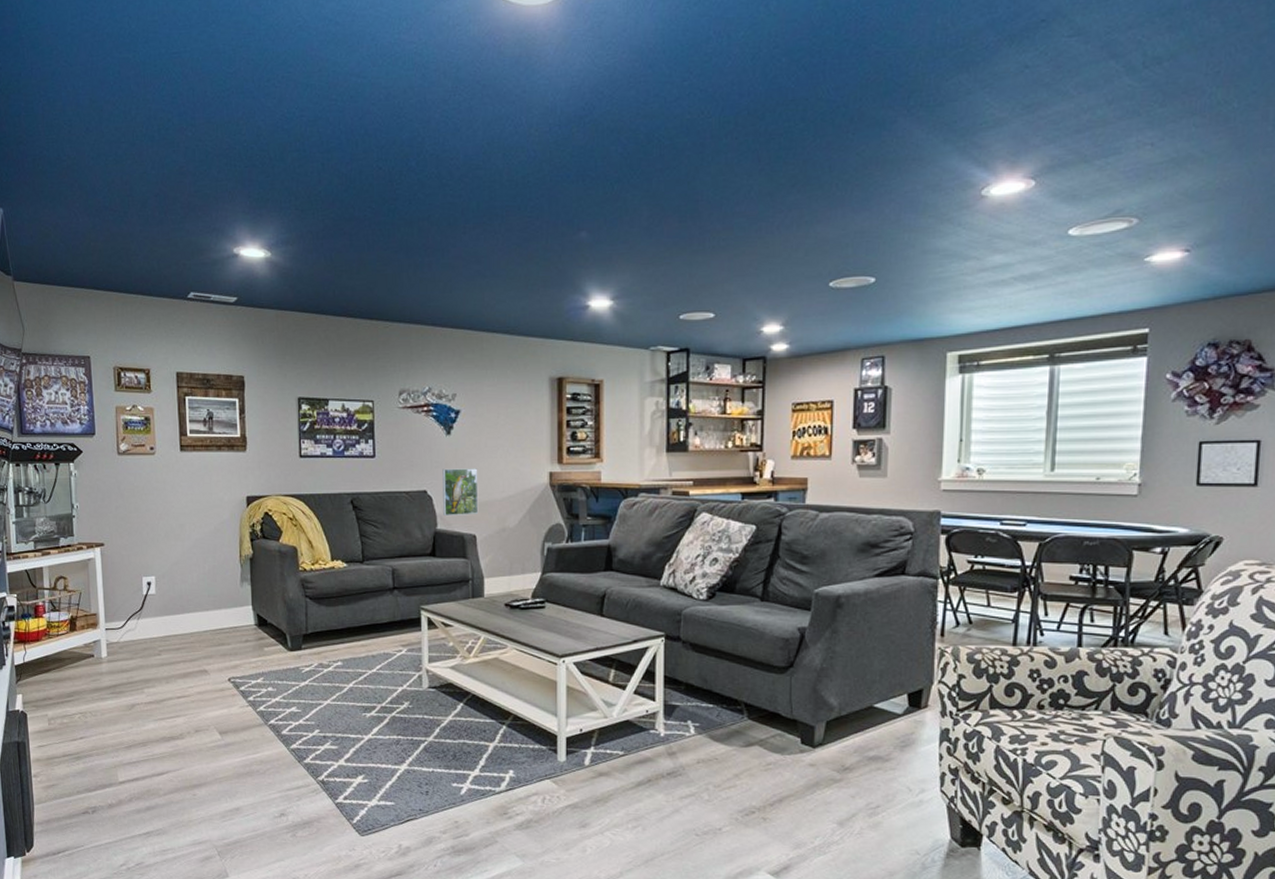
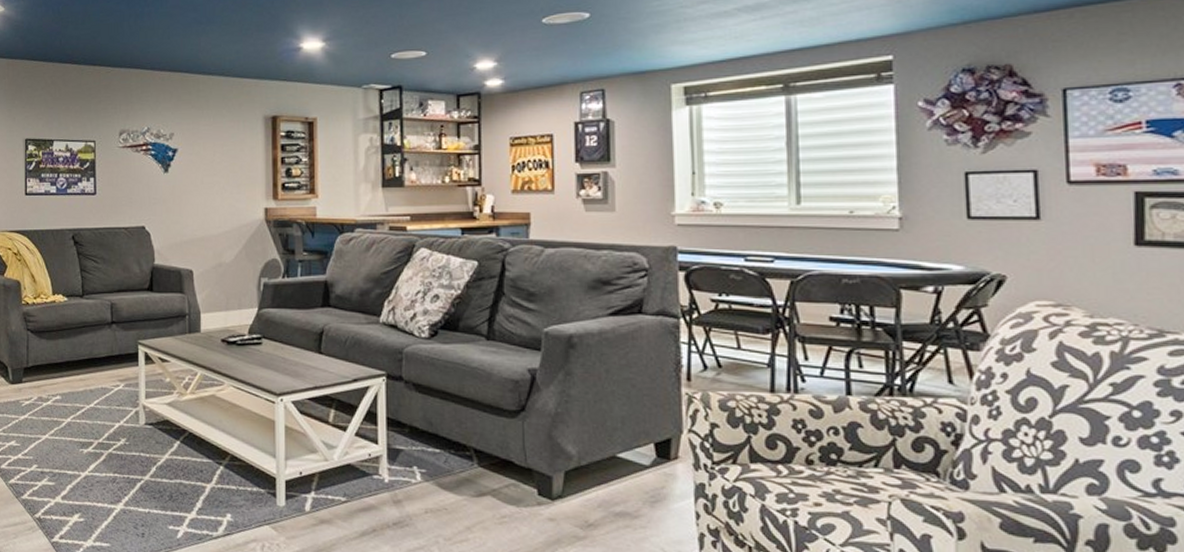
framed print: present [442,468,479,517] -> none [160,204,195,252]

